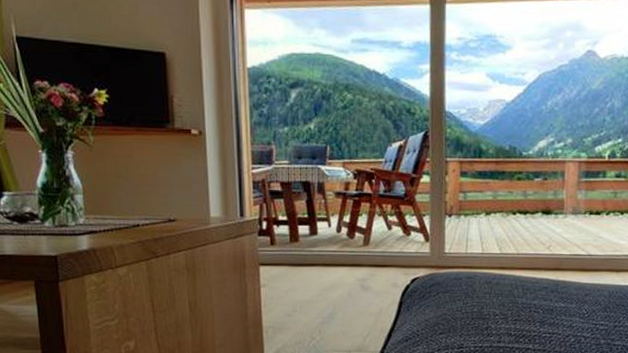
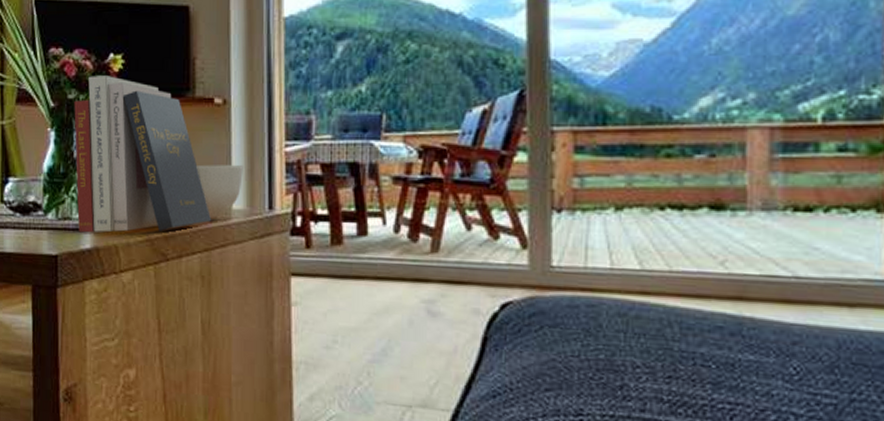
books: none [63,107,194,237] -> present [74,76,212,233]
bowl: none [178,182,218,226] -> present [196,164,243,221]

